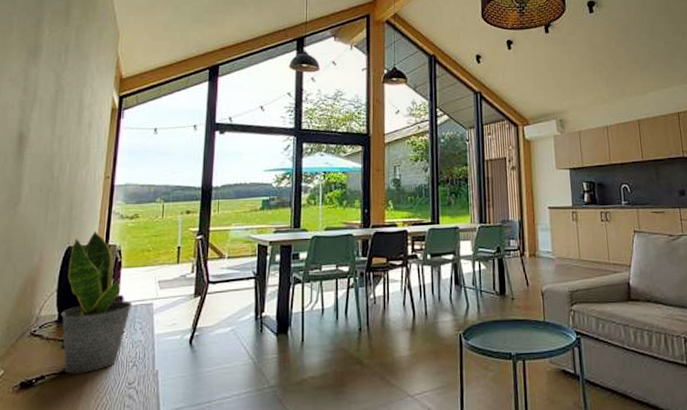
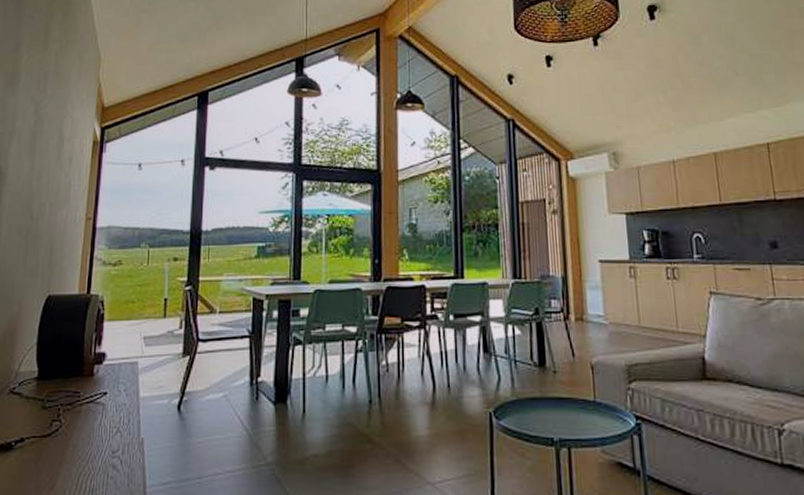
potted plant: present [60,230,133,374] -> none [40,278,116,438]

